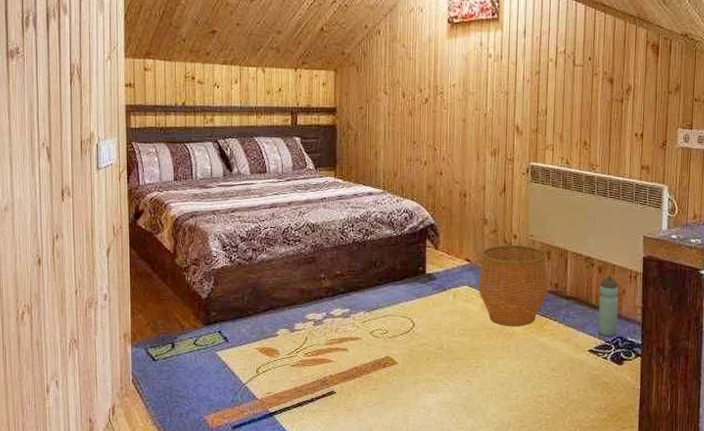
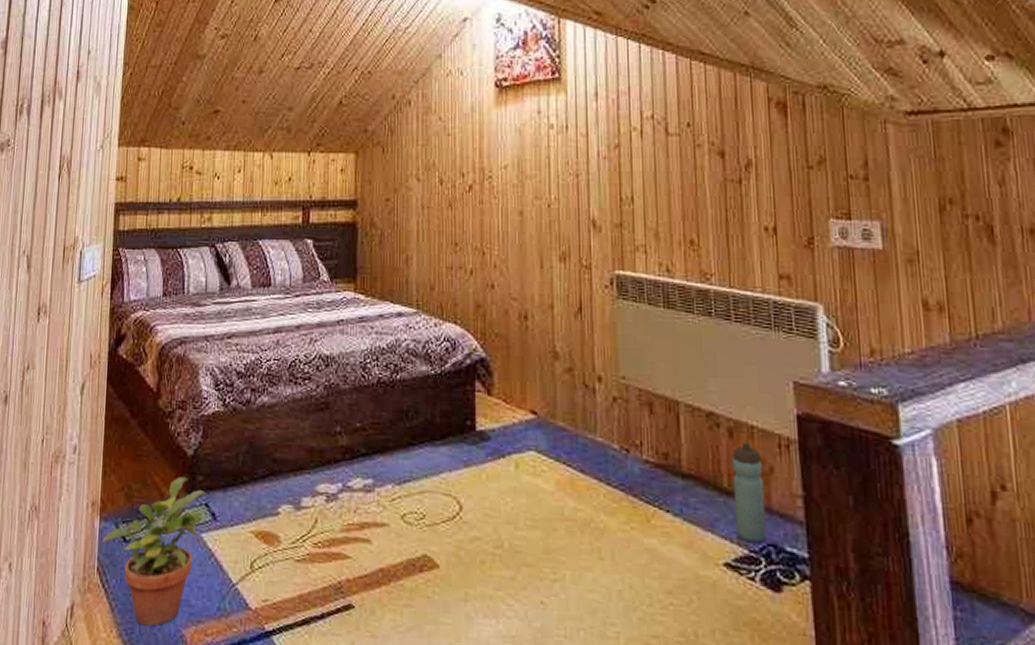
potted plant: none [134,313,218,416] -> present [102,476,206,627]
basket: present [477,241,549,326] -> none [549,385,654,519]

